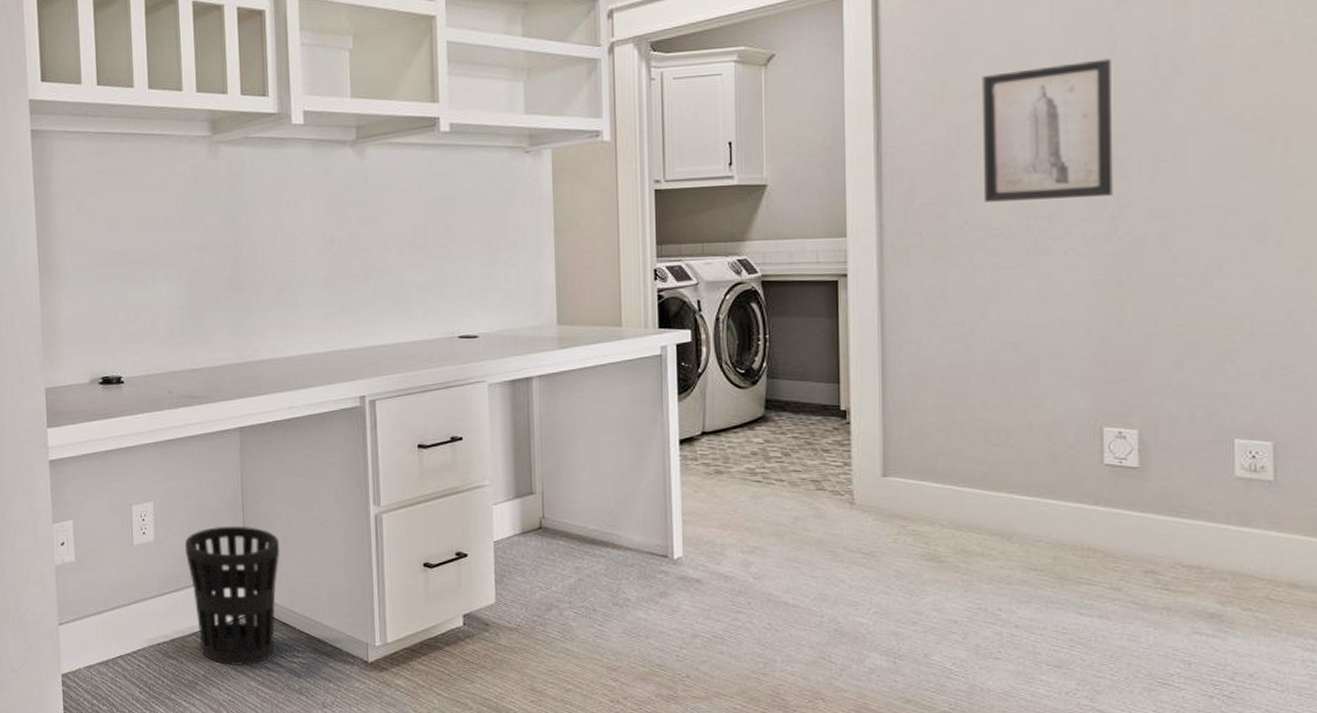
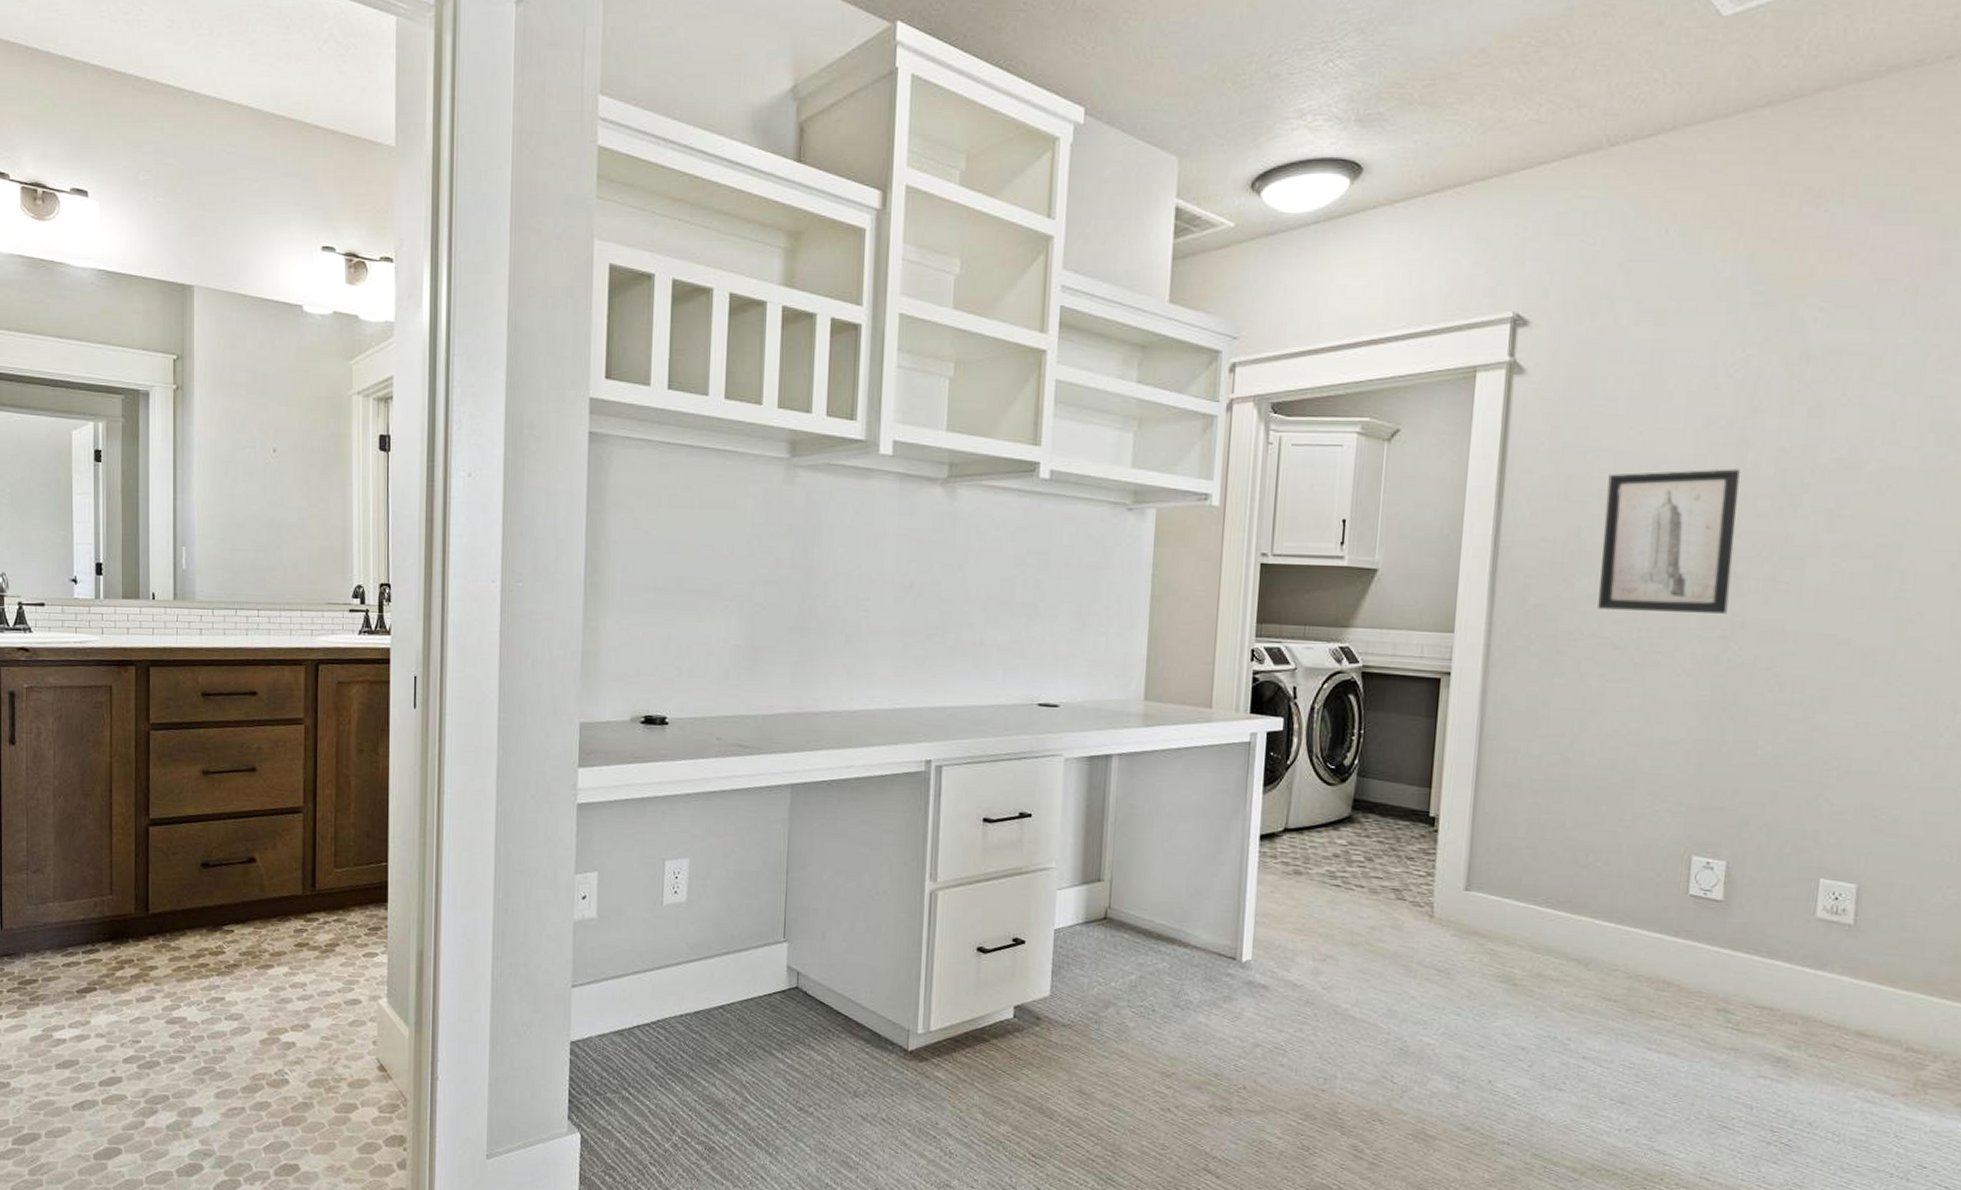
wastebasket: present [184,526,280,666] -> none [719,891,824,1046]

